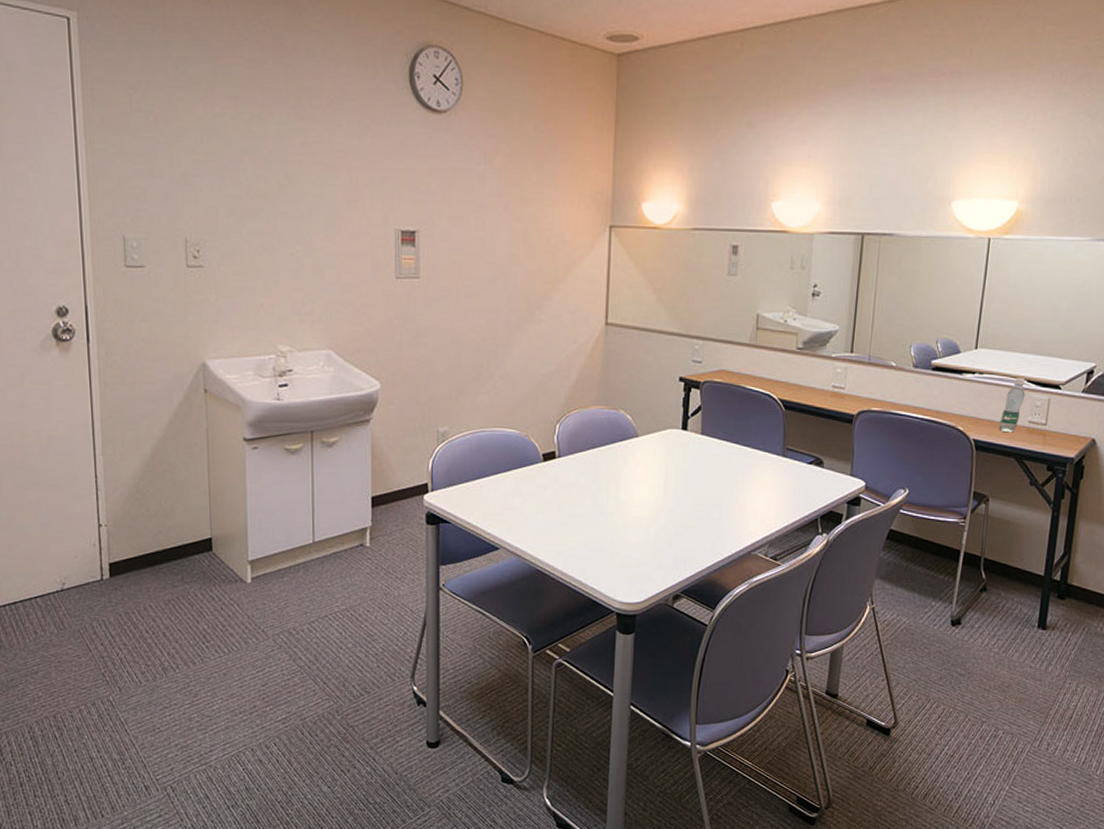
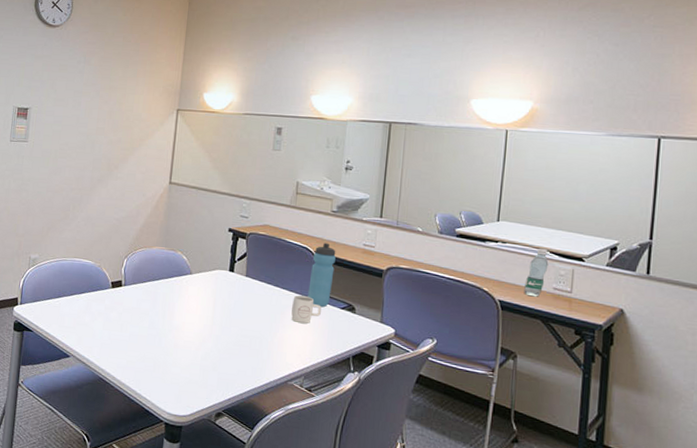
mug: none [753,452,787,484] -> present [291,295,321,324]
water bottle: none [771,387,802,463] -> present [308,243,336,307]

